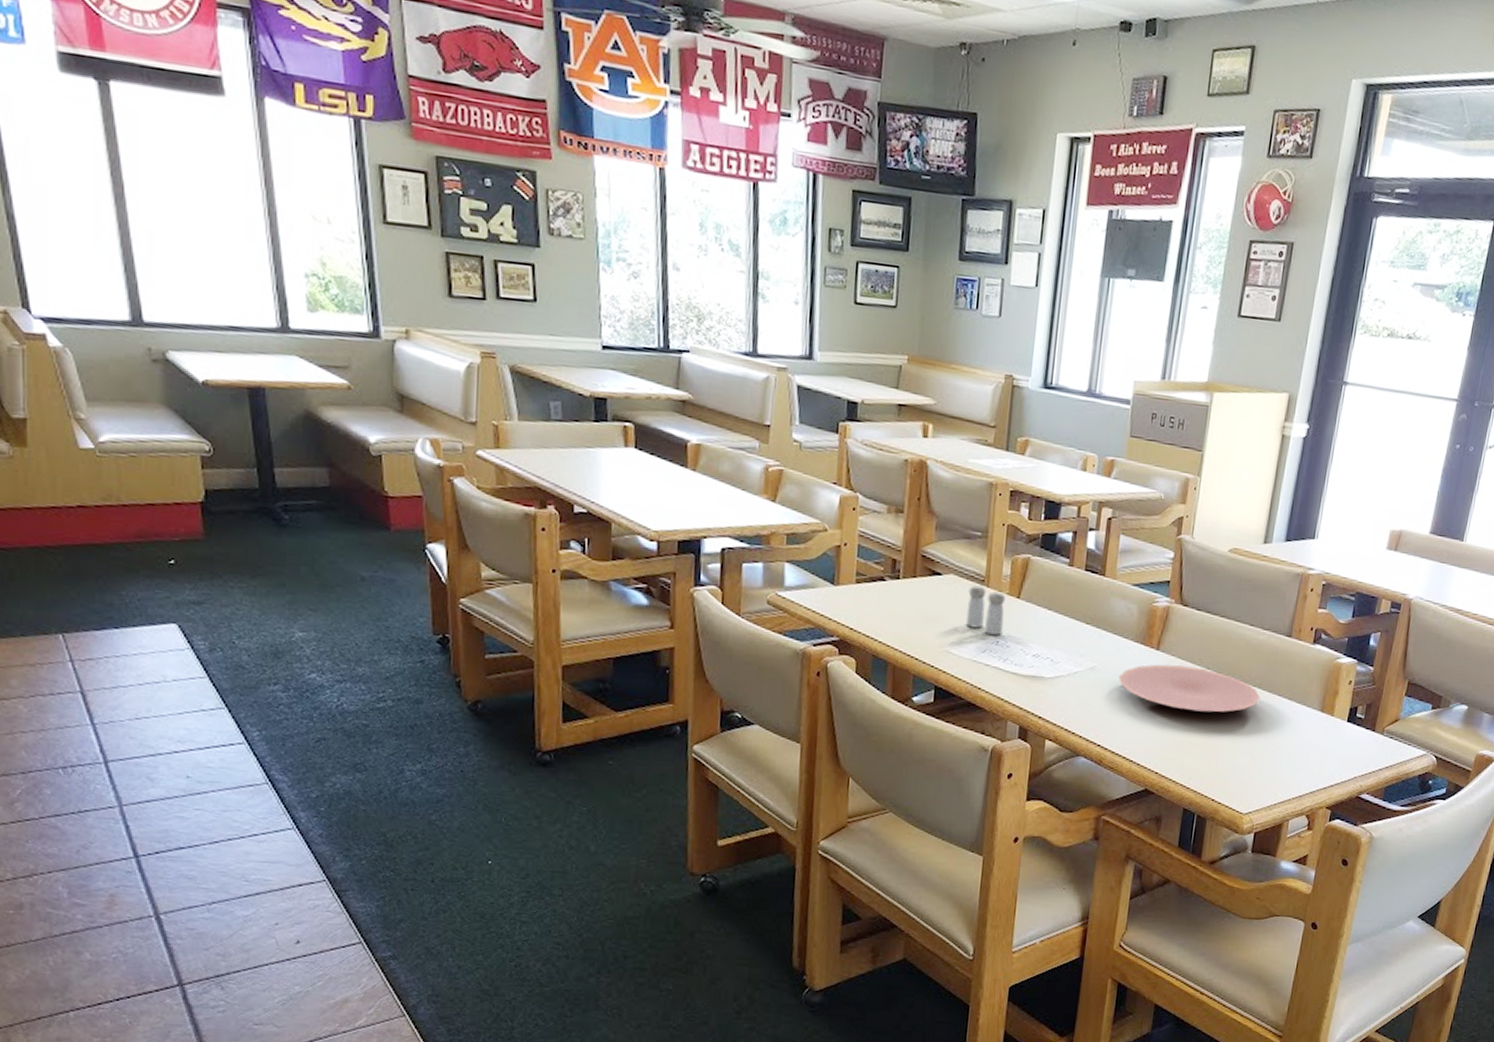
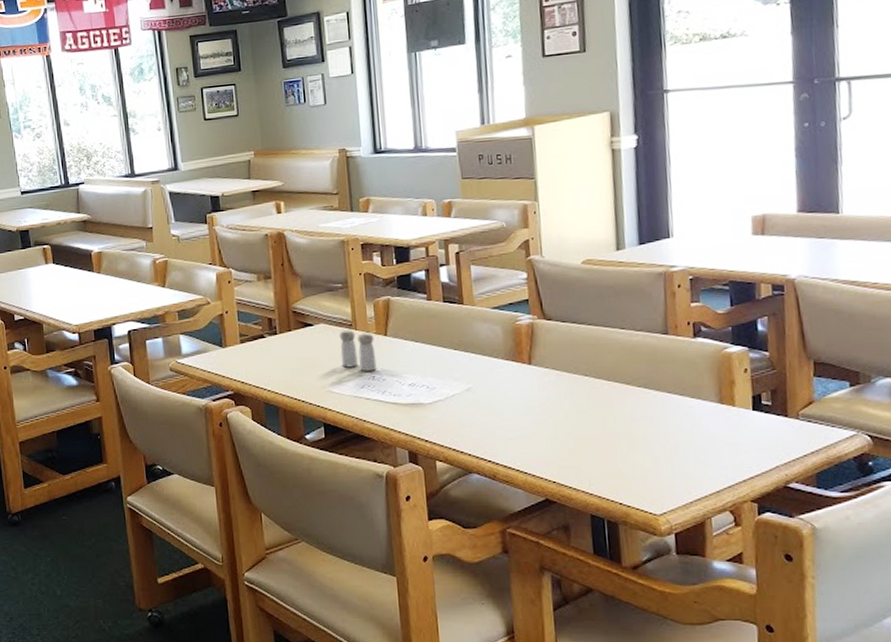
plate: present [1119,664,1260,713] -> none [496,376,648,418]

